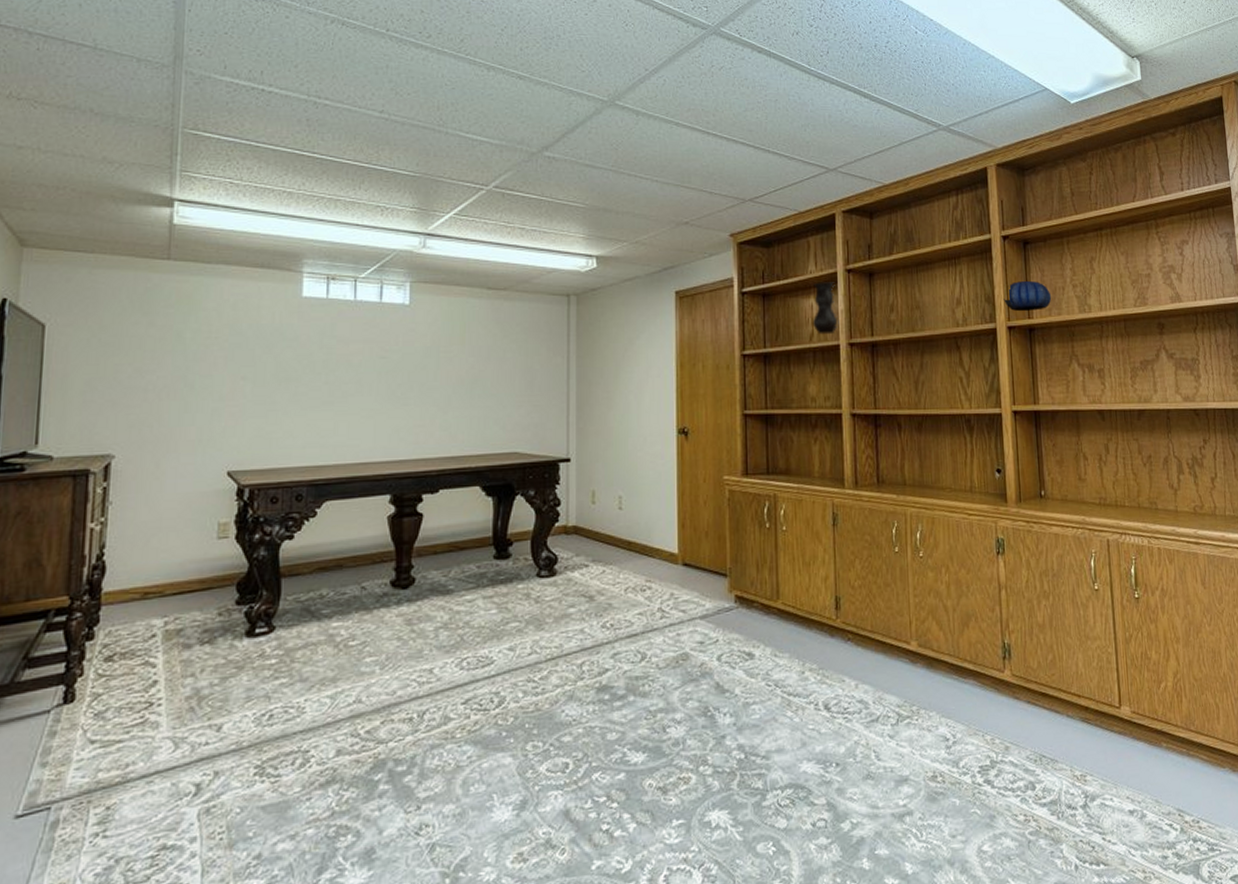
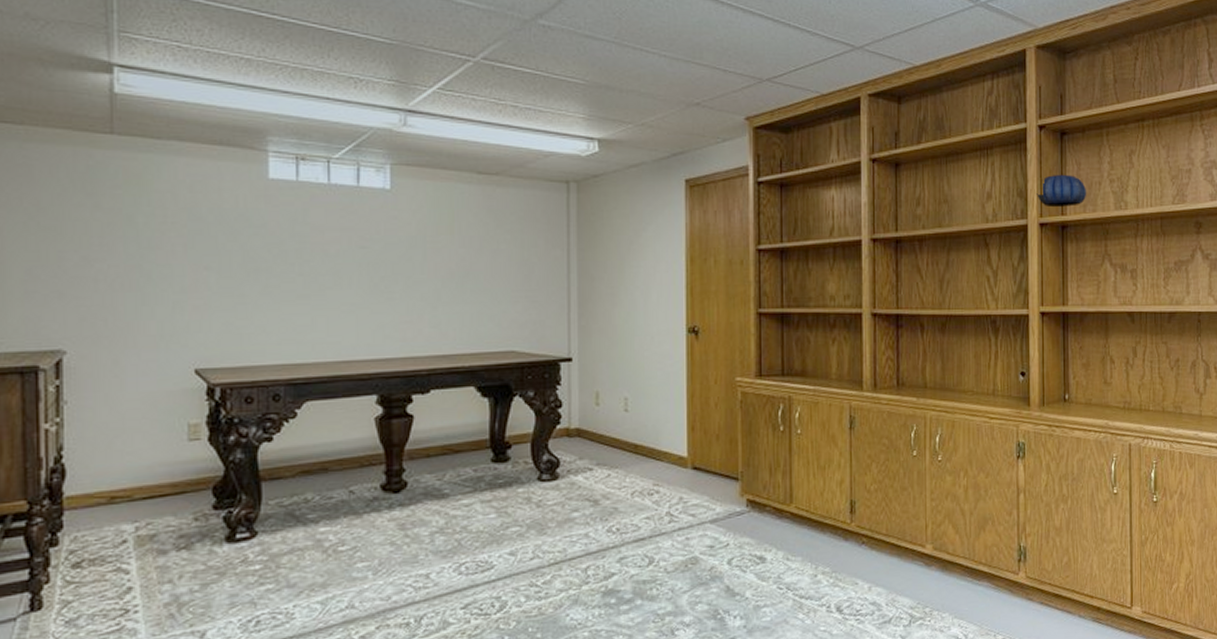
vase: present [812,282,839,335] -> none [833,172,862,229]

